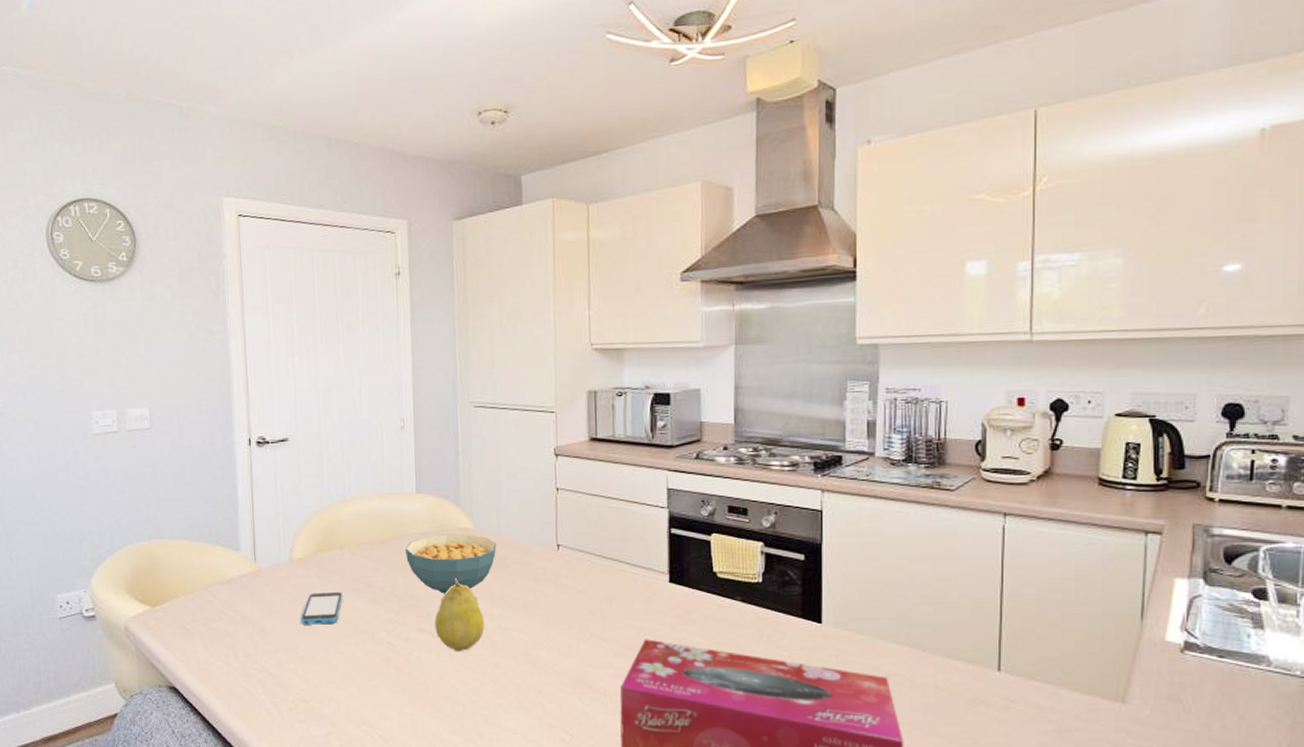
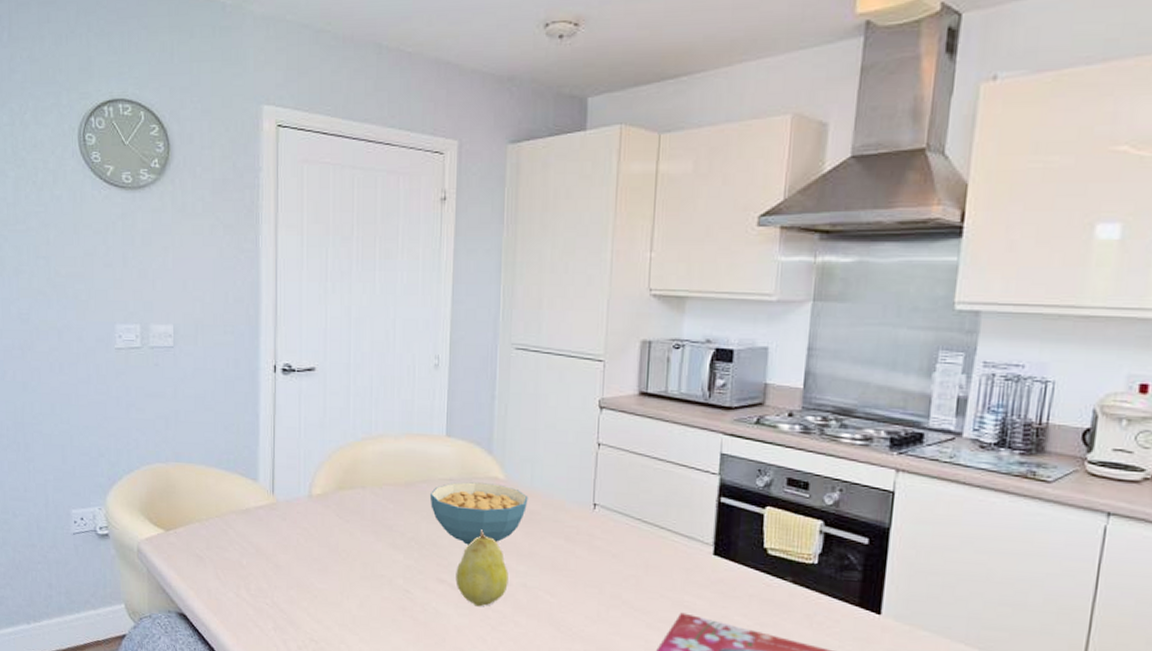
smartphone: present [301,591,343,625] -> none [316,531,361,565]

